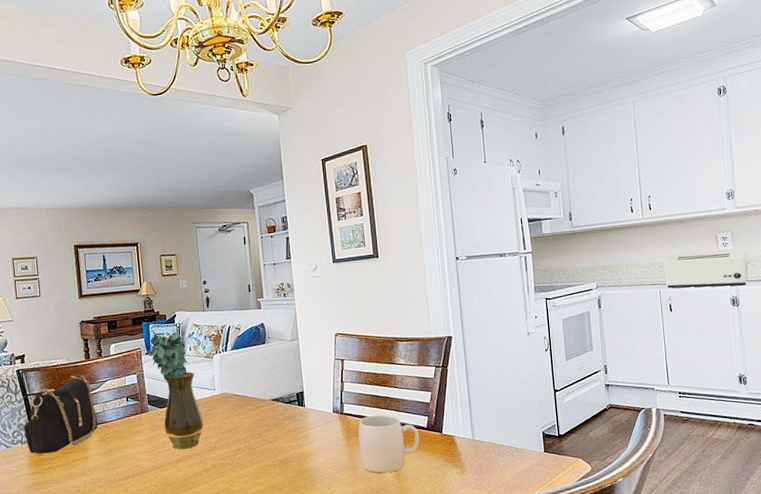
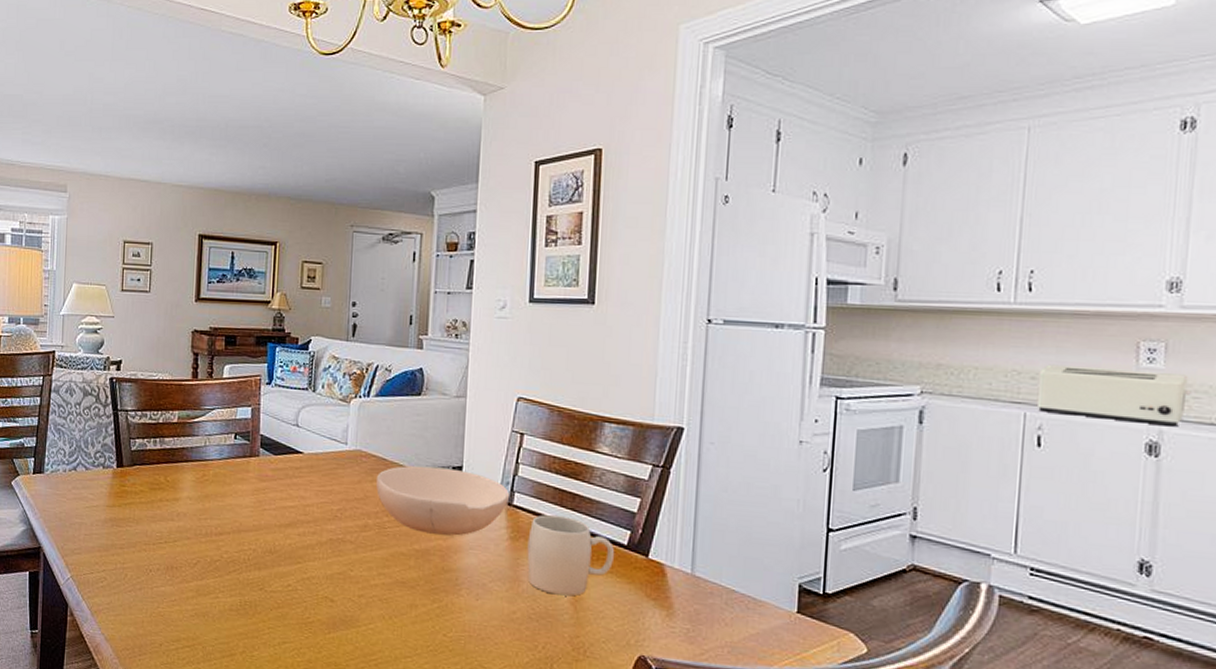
handbag: present [24,375,98,454] -> none [108,396,196,486]
vase: present [148,330,204,450] -> none [269,354,326,512]
bowl: none [241,394,341,447] -> present [375,465,510,536]

